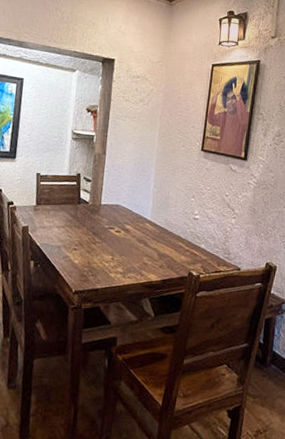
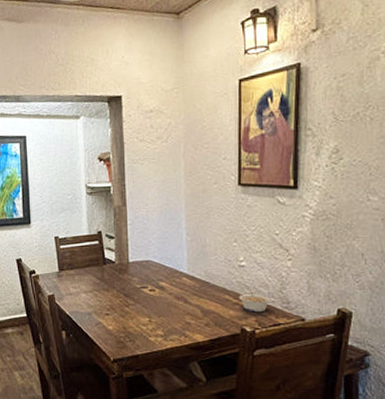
legume: none [190,240,216,260] -> present [239,290,271,313]

